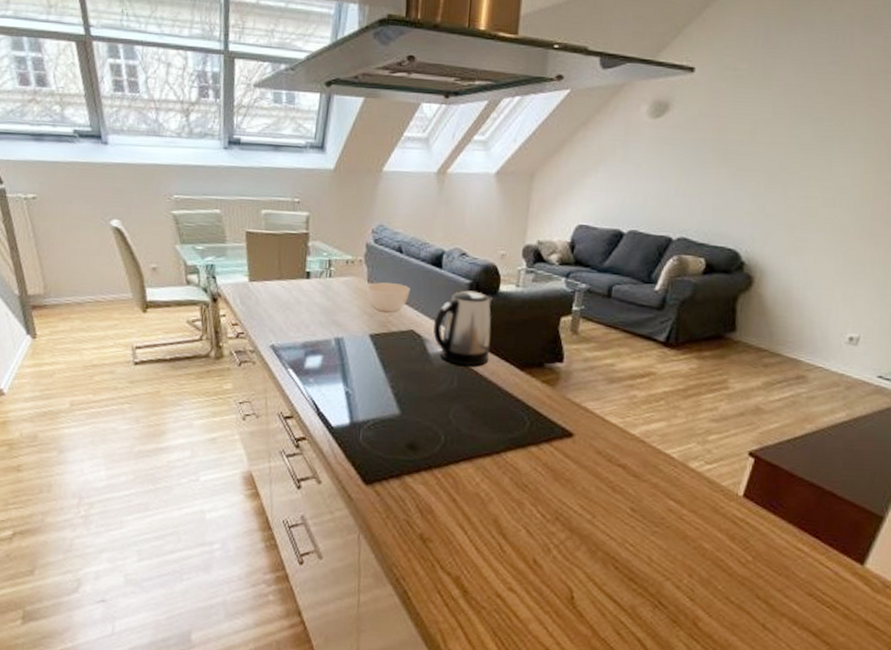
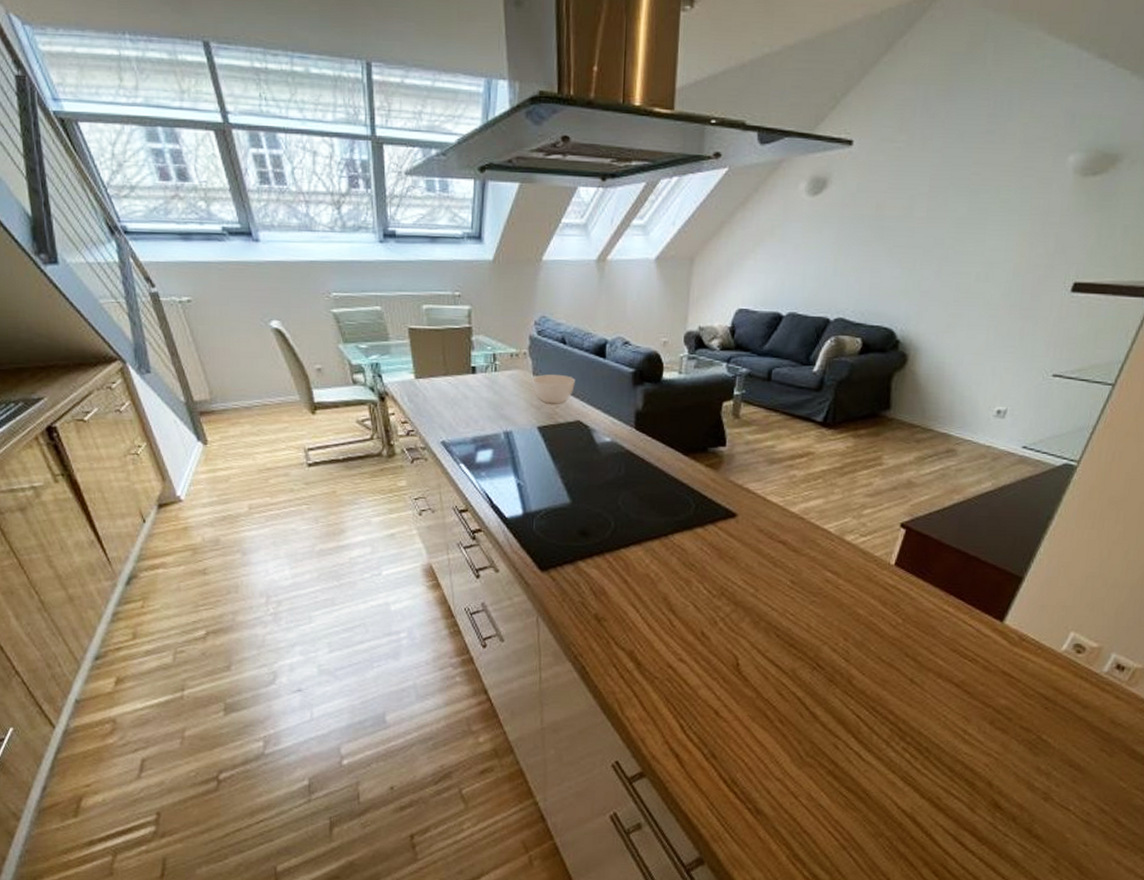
kettle: present [433,290,493,368] -> none [600,379,656,456]

